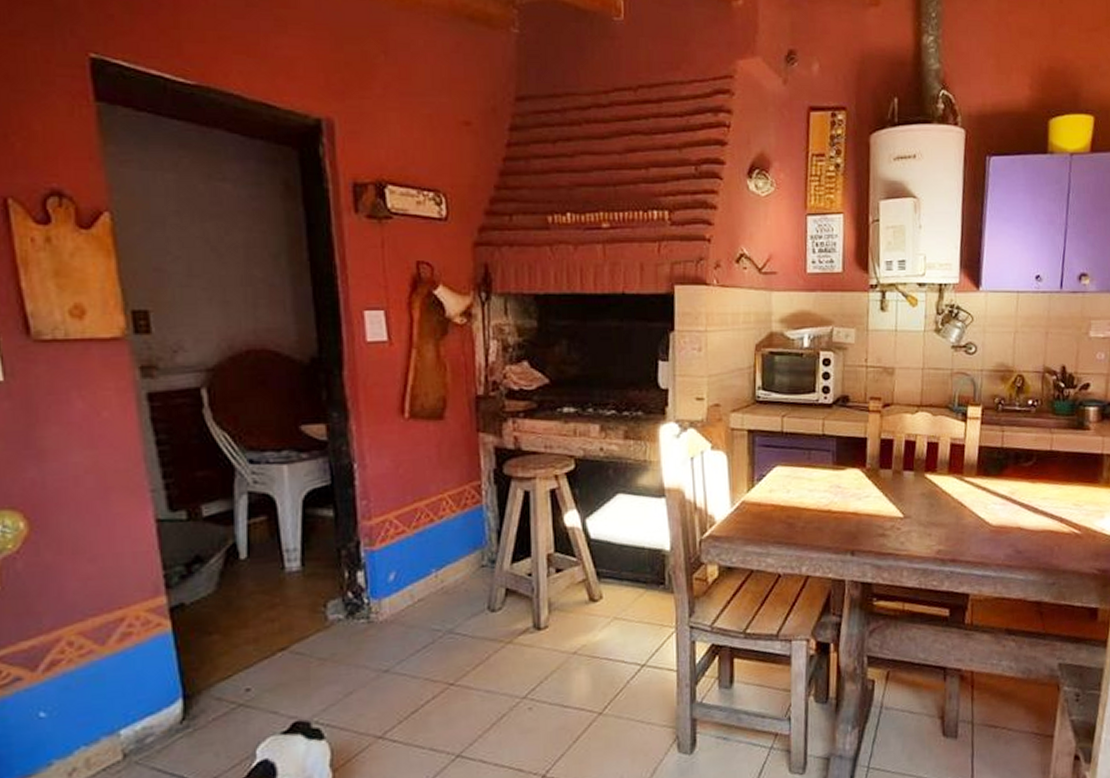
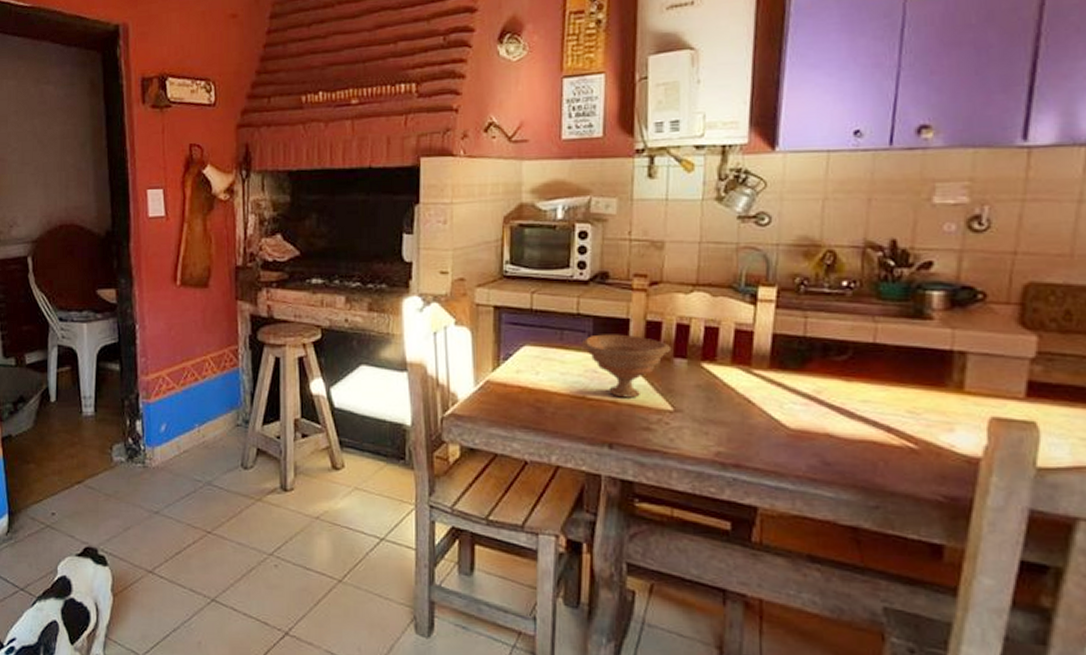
bowl: none [826,451,902,509] -> present [581,334,672,398]

